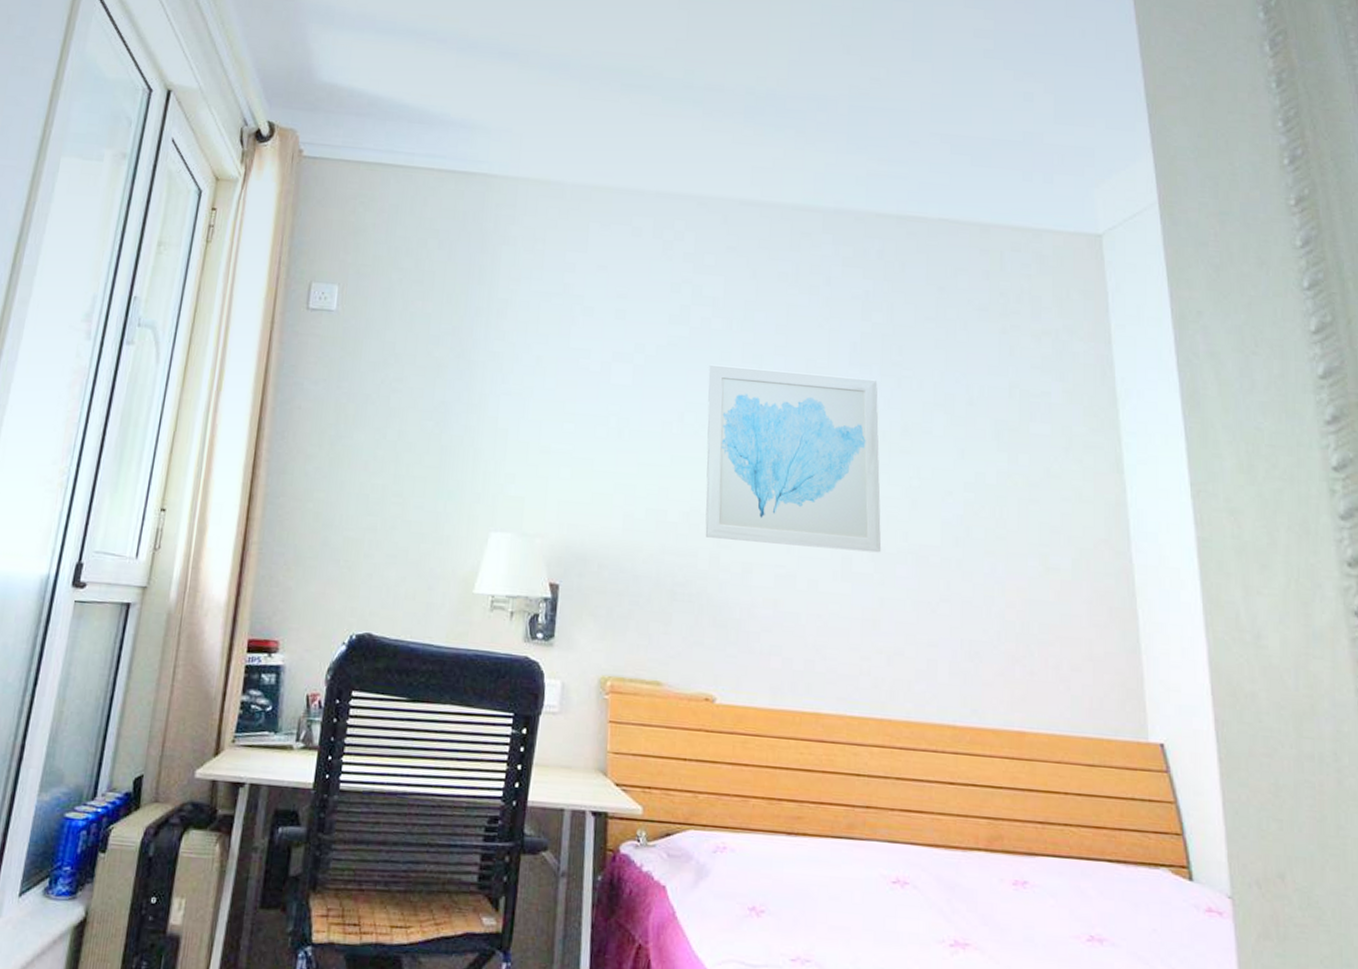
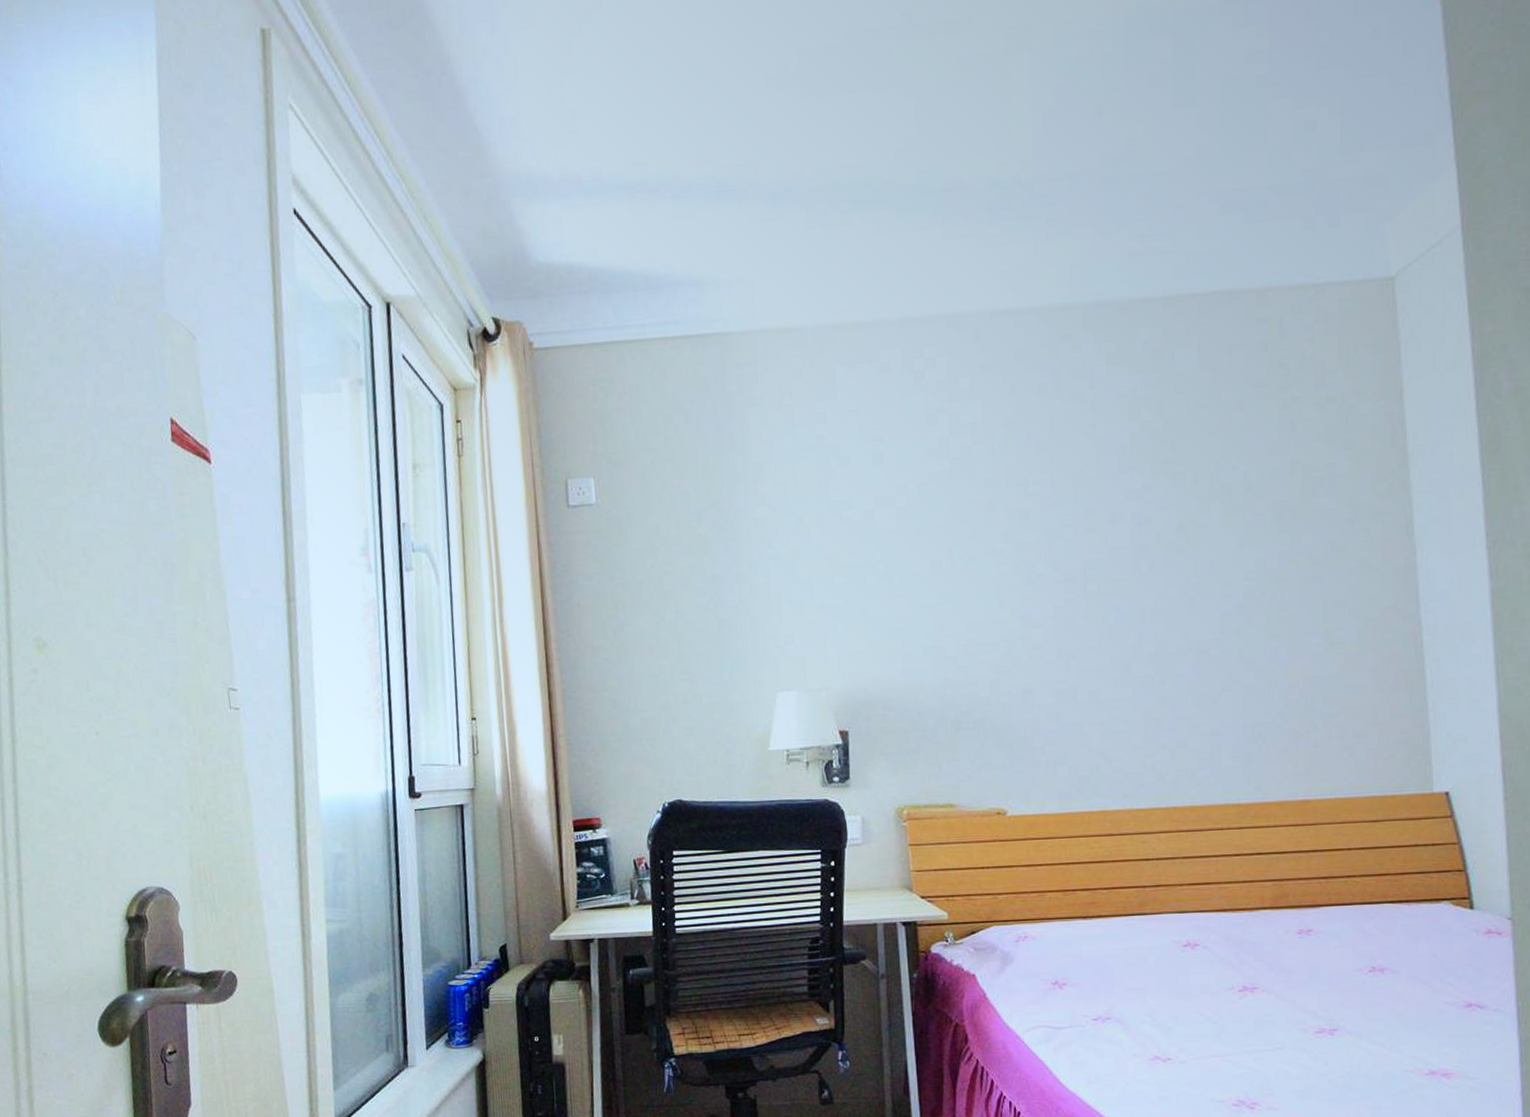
wall art: present [705,364,882,553] -> none [973,481,1161,666]

